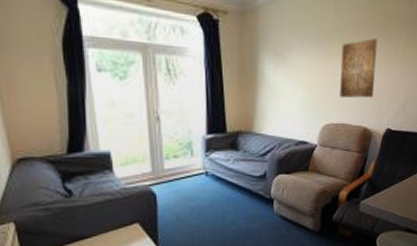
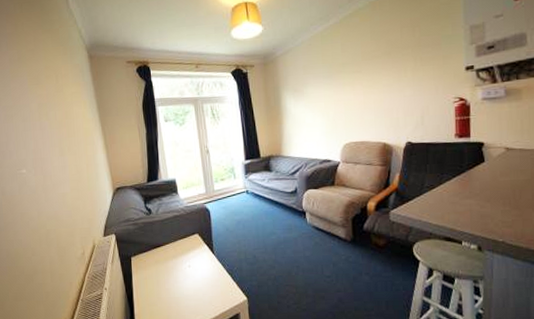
wall art: present [339,37,378,98] -> none [352,64,389,120]

